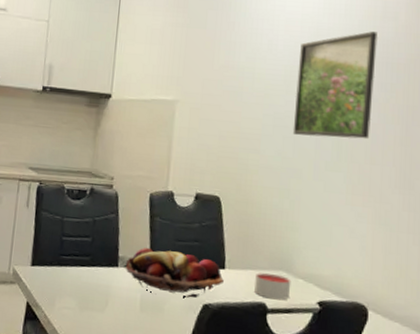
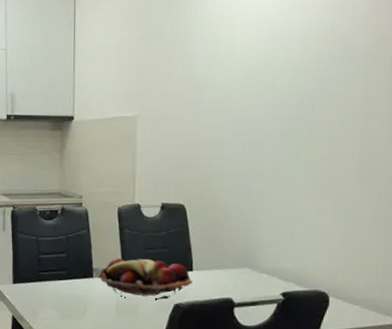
candle: present [254,273,291,300] -> none [221,272,256,295]
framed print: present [292,31,378,140] -> none [252,26,335,139]

